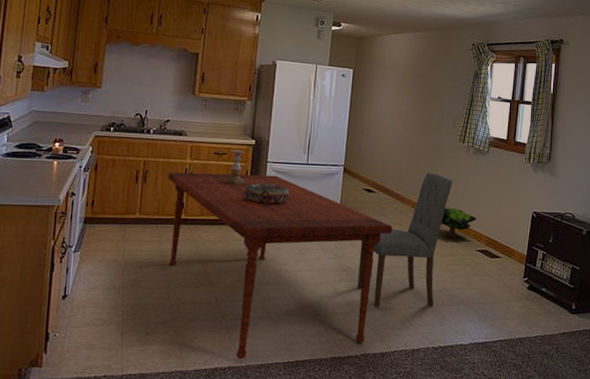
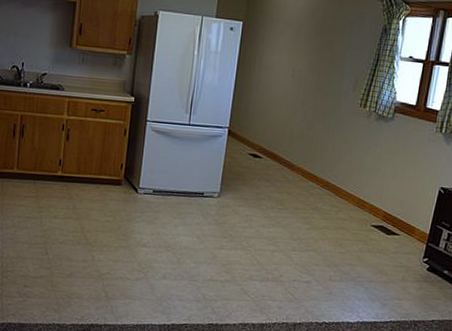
dining table: present [167,172,392,360] -> none [45,128,279,318]
candle holder: present [224,149,246,185] -> none [102,106,125,144]
decorative bowl: present [244,183,290,204] -> none [122,142,170,166]
dining chair: present [356,172,453,307] -> none [237,138,350,281]
decorative plant: present [441,206,478,239] -> none [333,176,375,212]

